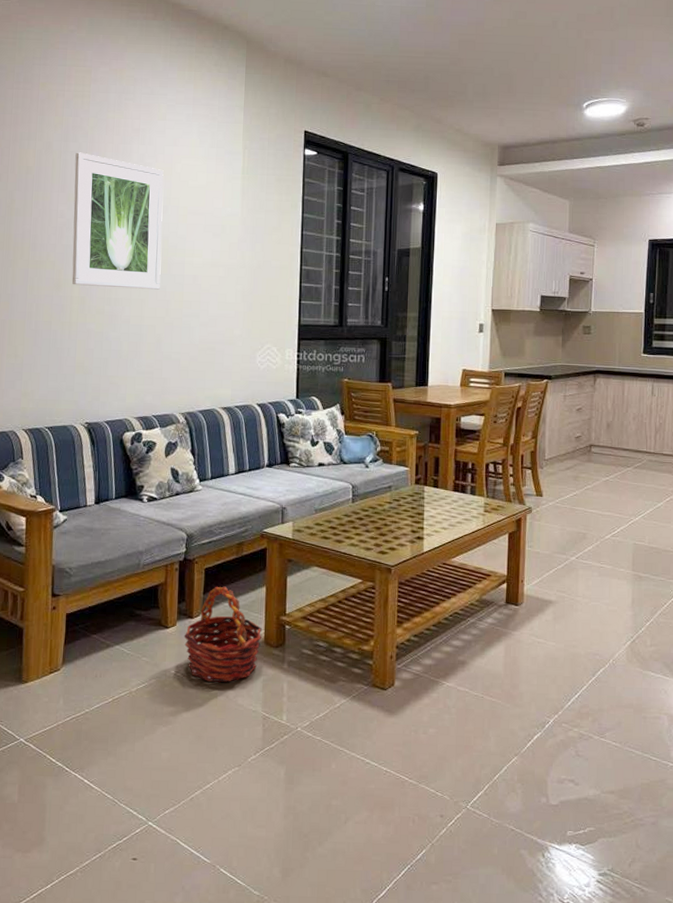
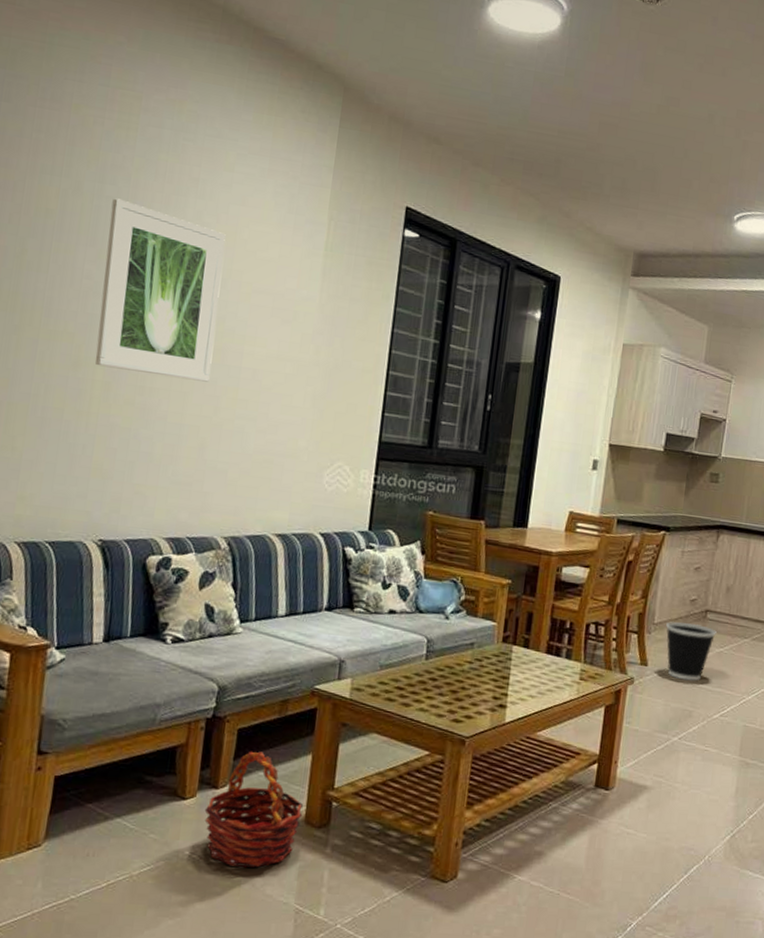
wastebasket: none [556,457,601,507] -> present [666,622,717,681]

